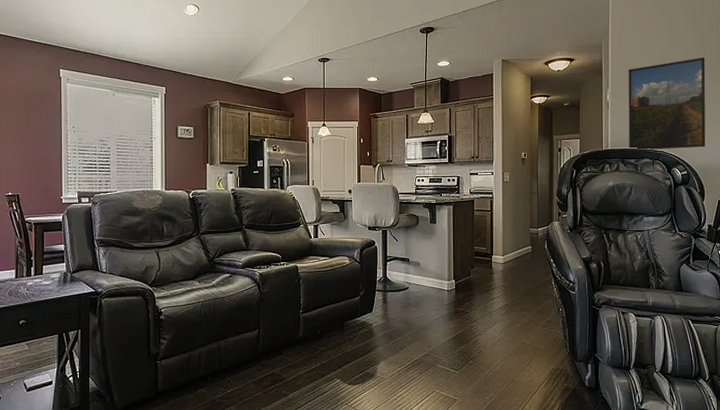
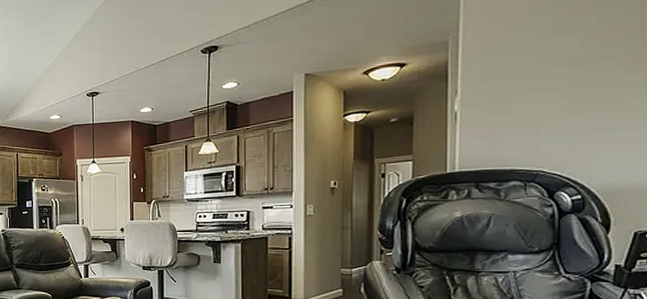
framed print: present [628,57,706,151] -> none [487,41,618,172]

